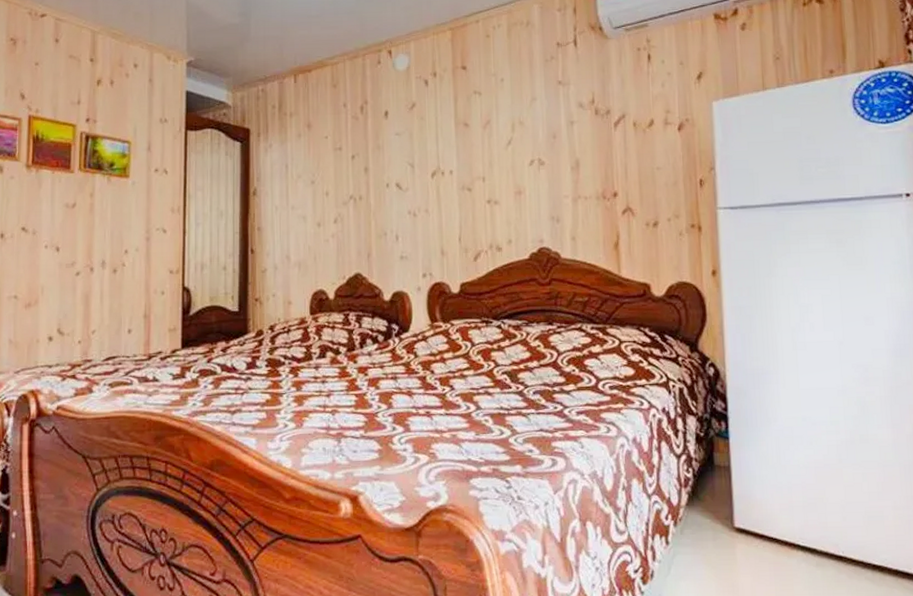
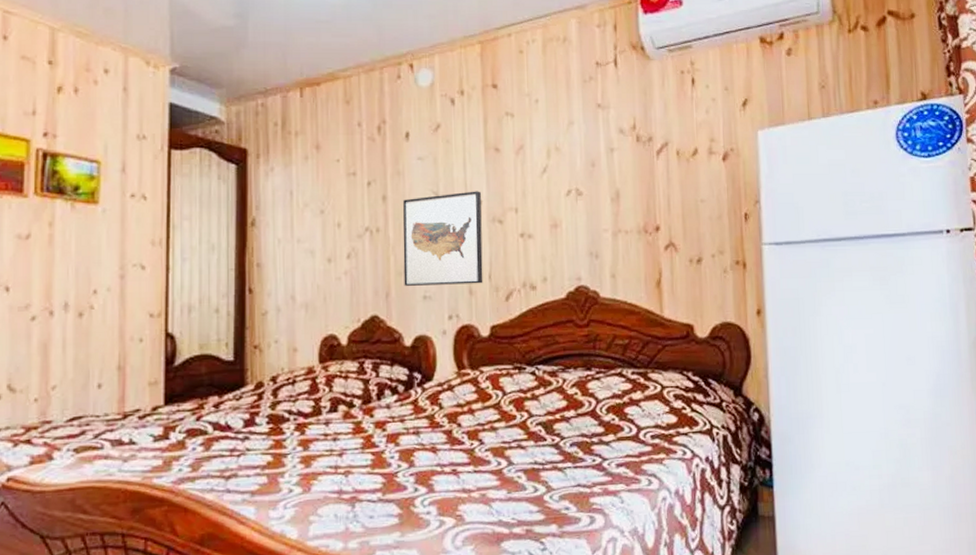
wall art: none [382,162,454,247] -> present [403,191,483,286]

